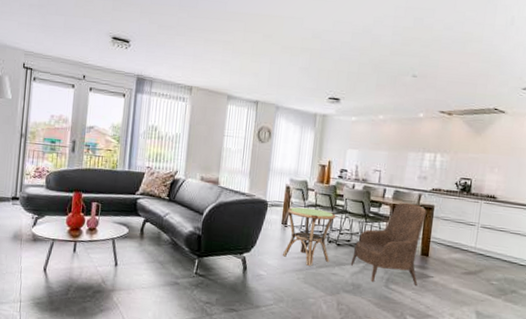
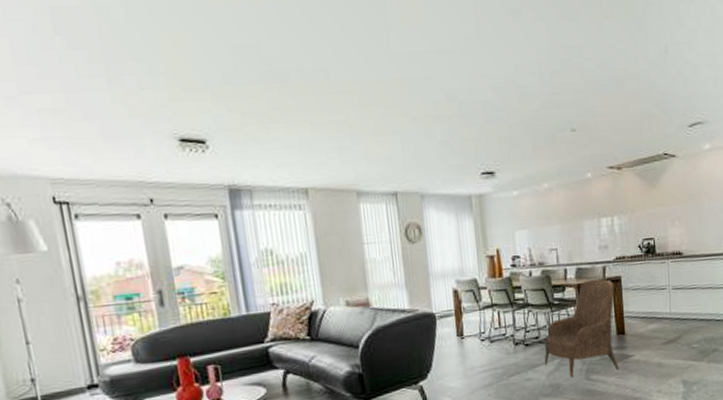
side table: present [283,207,336,266] -> none [461,309,521,378]

